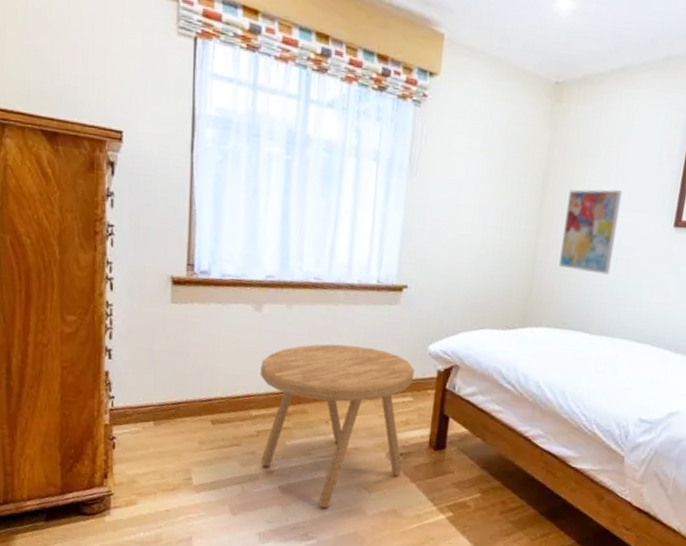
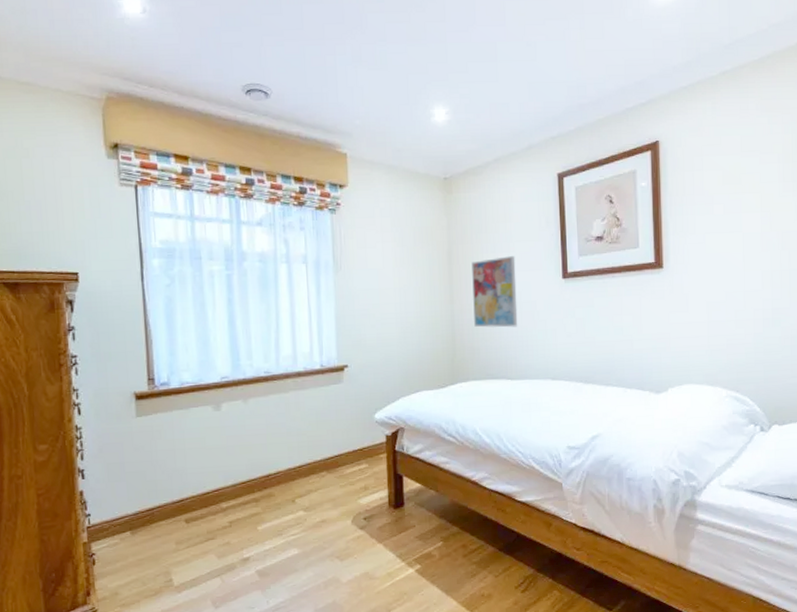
side table: present [259,344,415,509] -> none [225,426,368,584]

